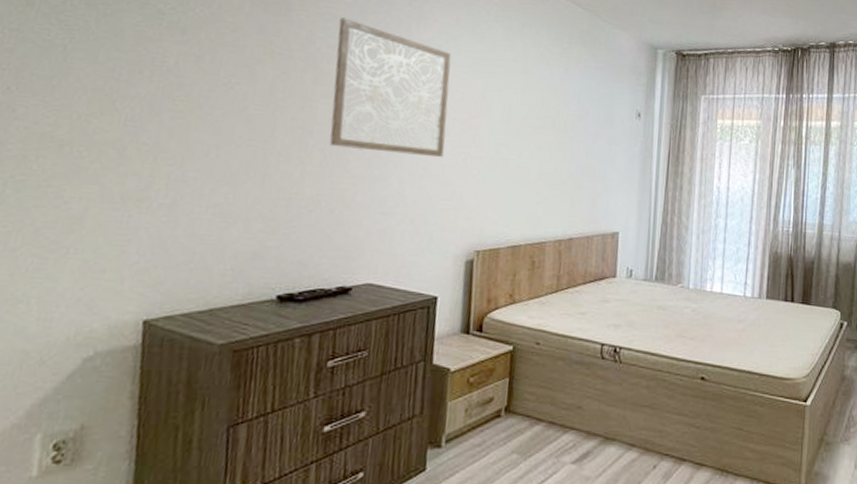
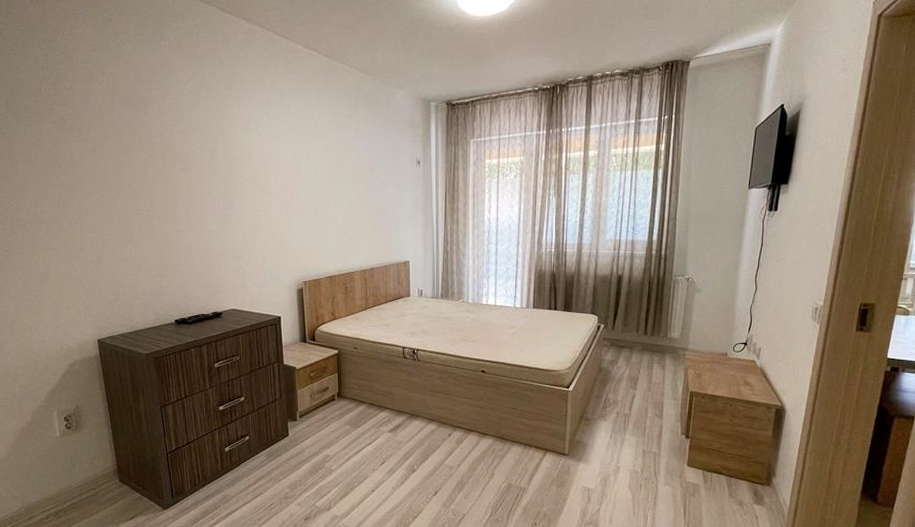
wall art: present [329,17,452,157] -> none [182,106,271,211]

